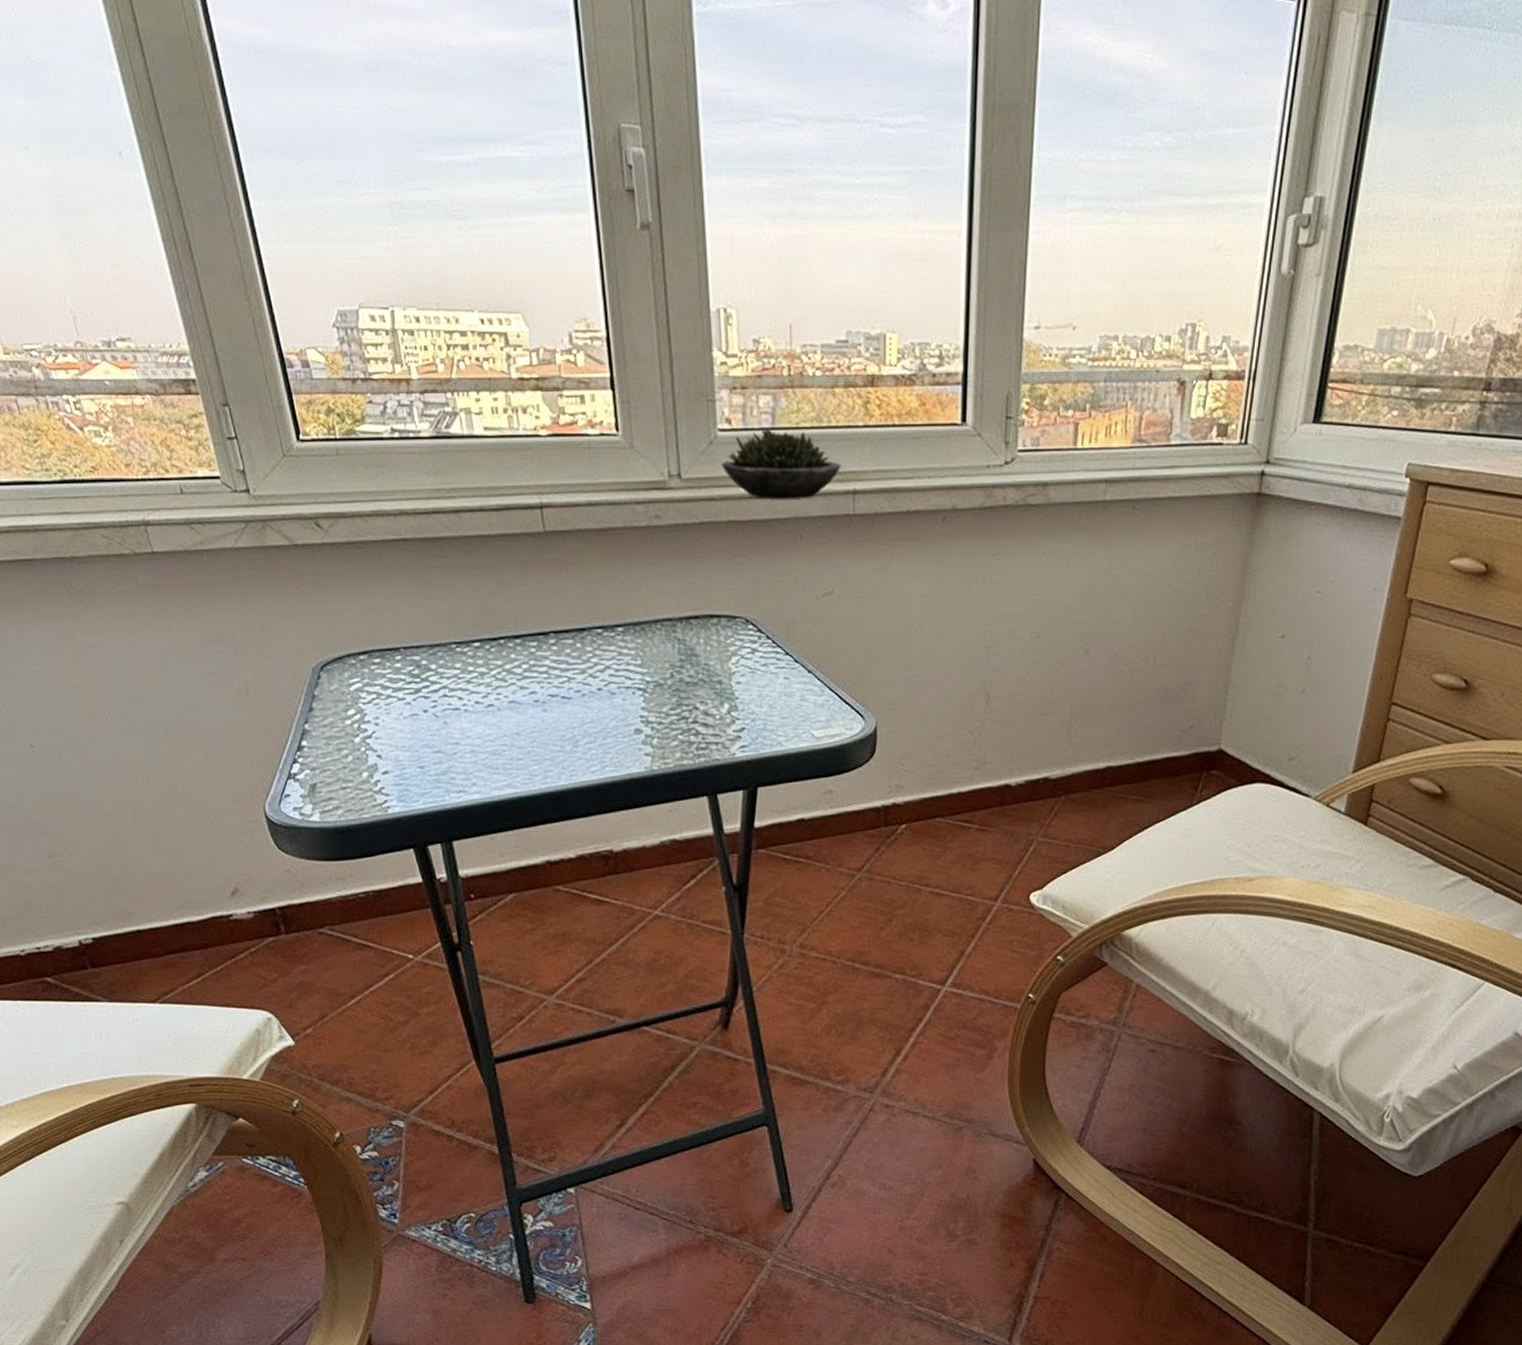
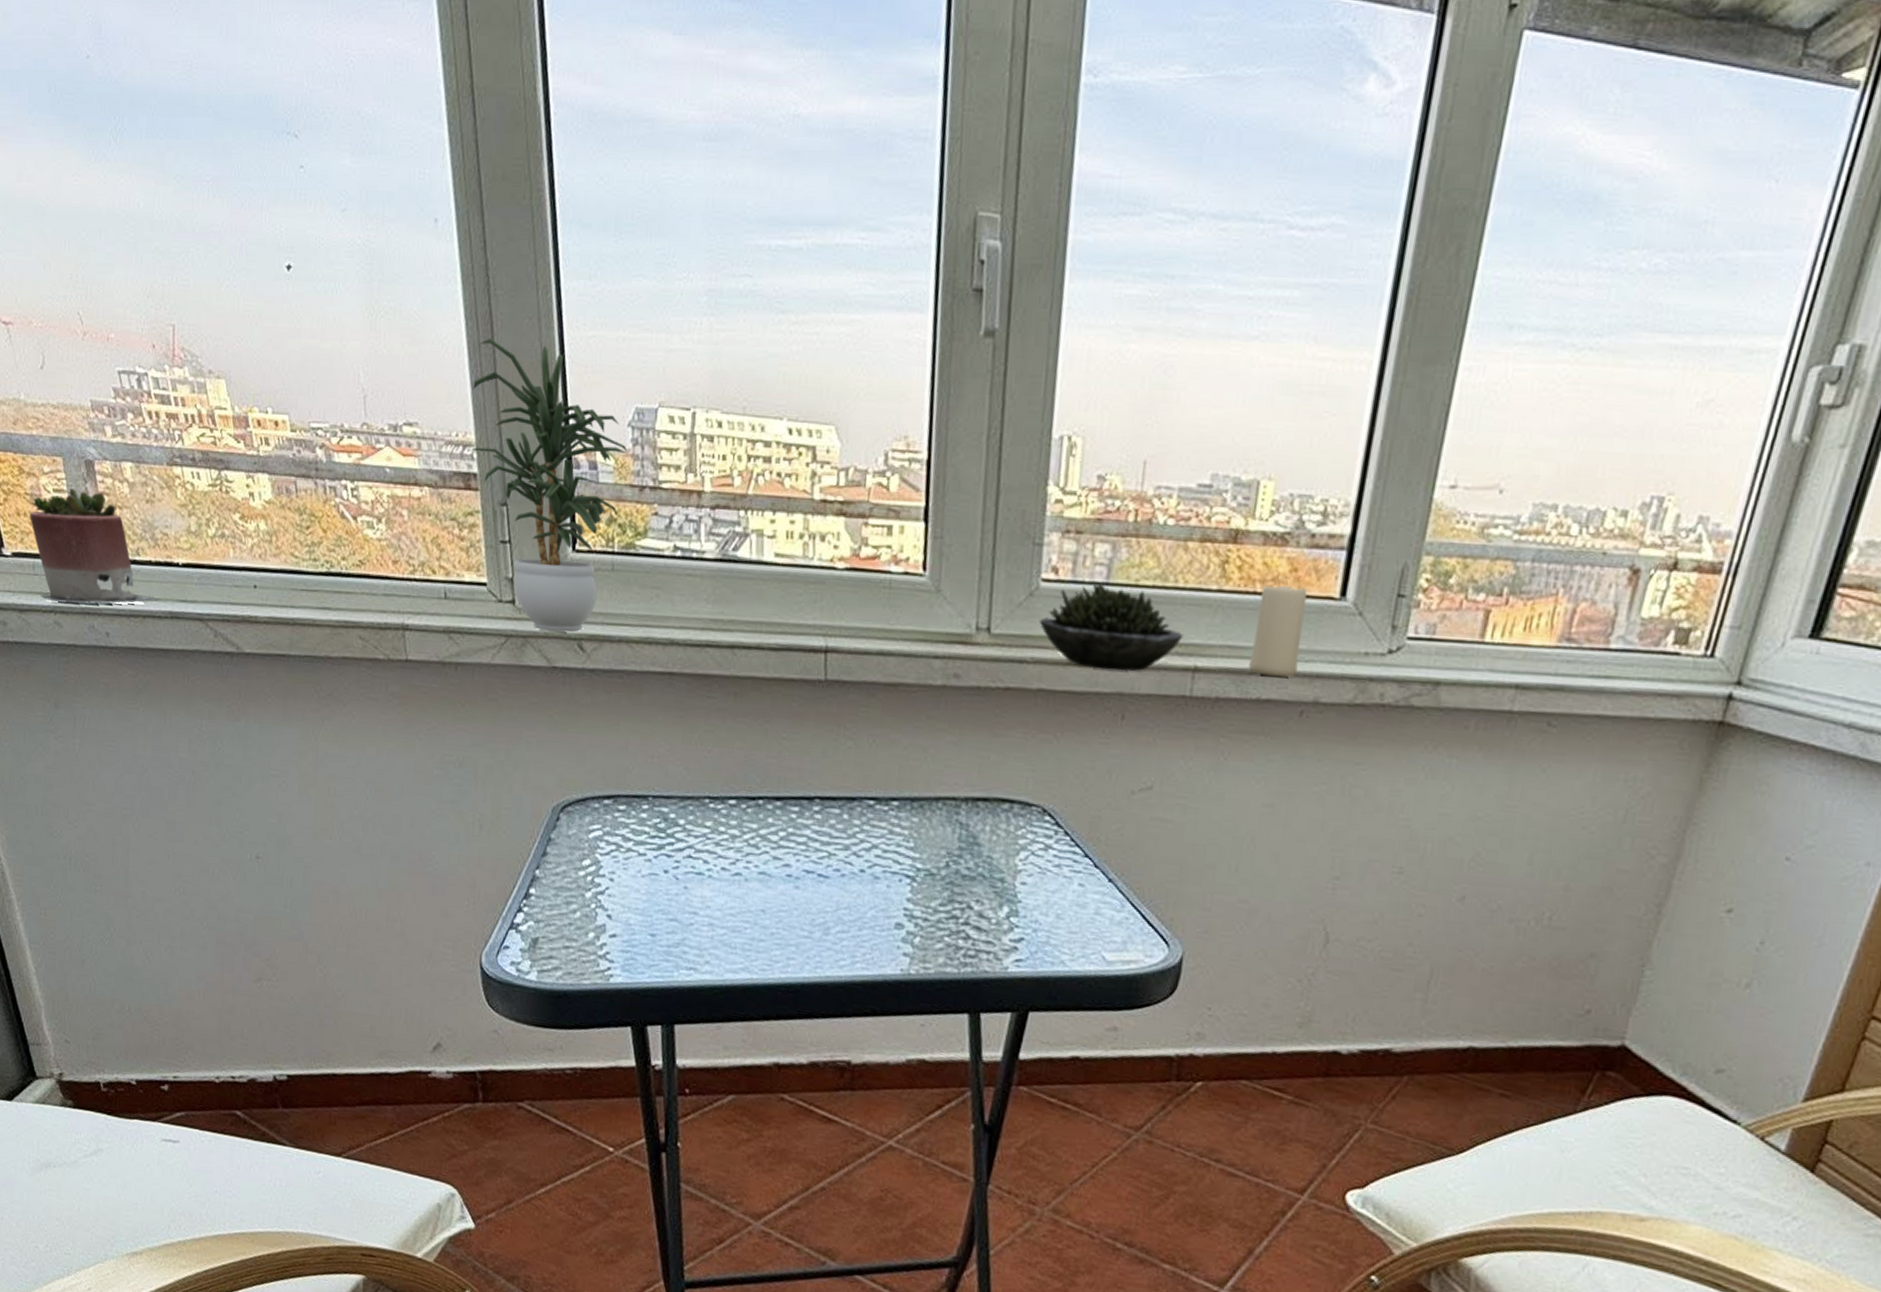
potted plant: none [179,256,337,514] -> present [469,337,628,633]
candle: none [897,418,936,492] -> present [1249,585,1307,678]

